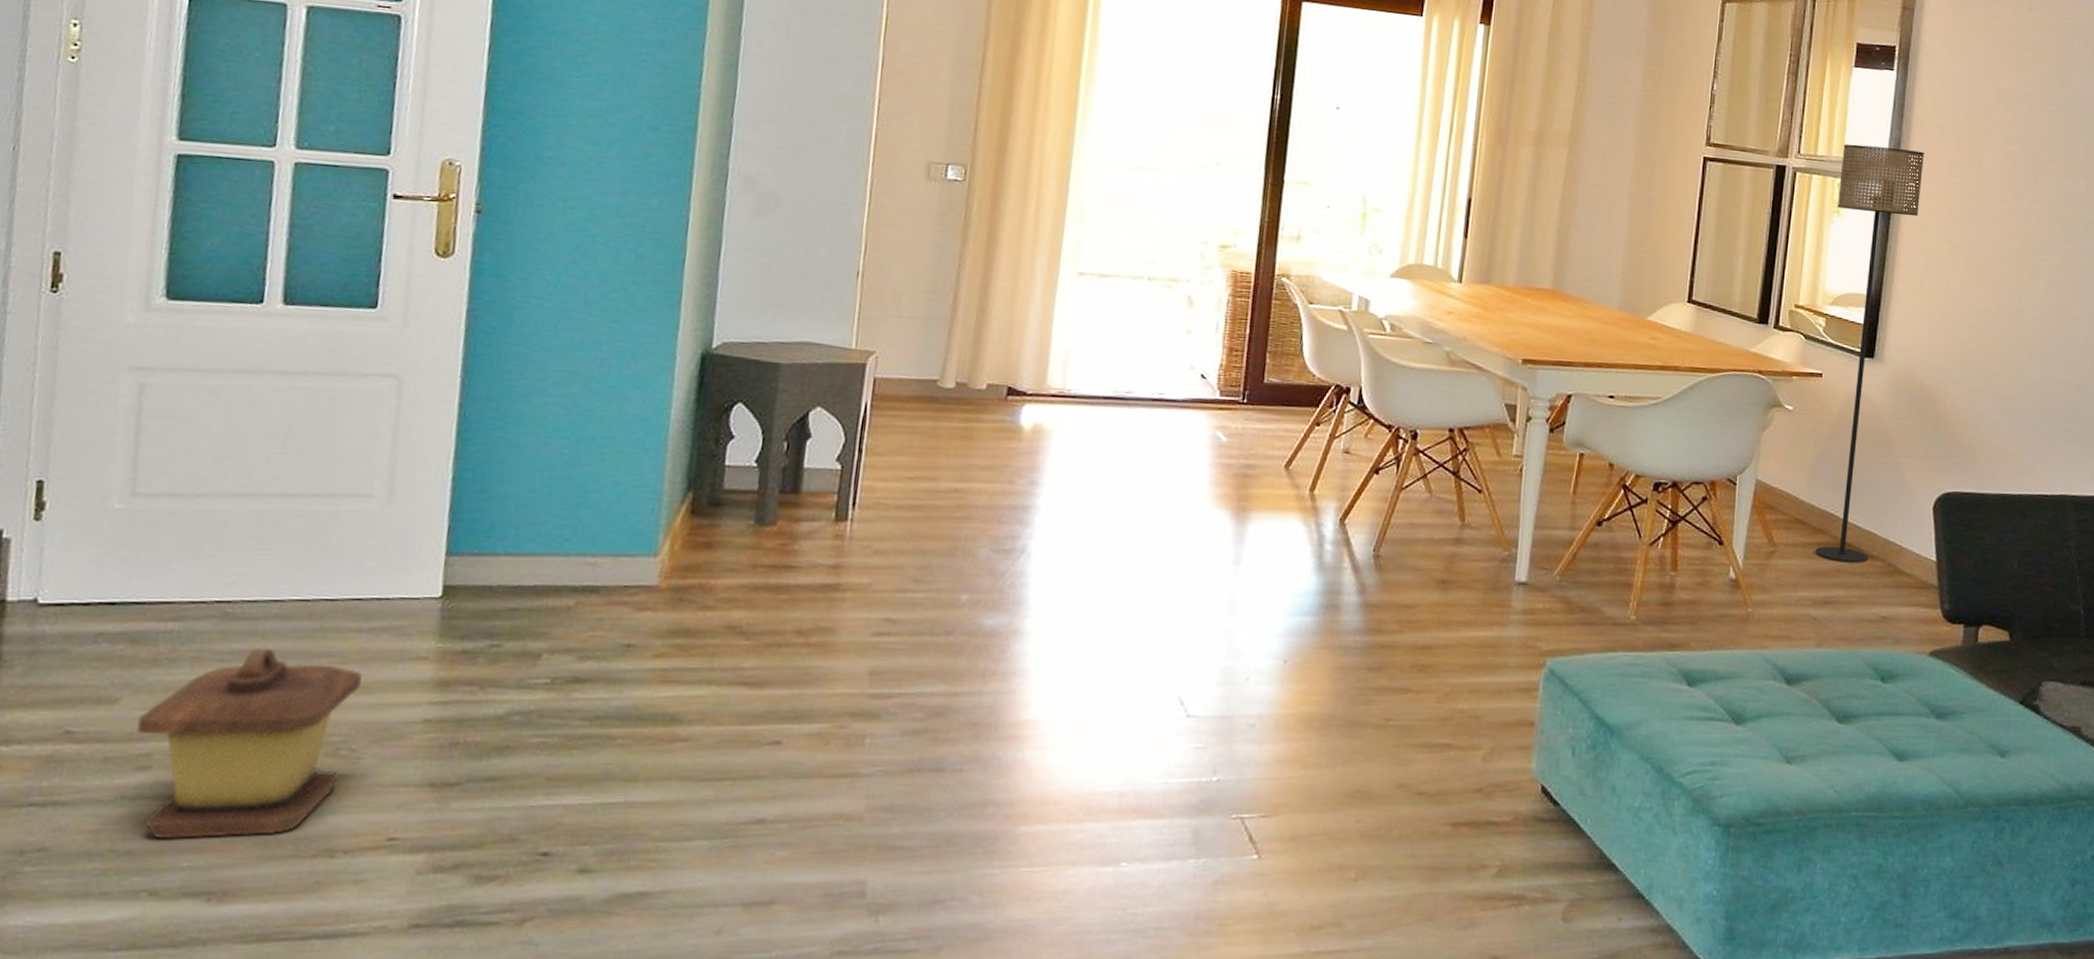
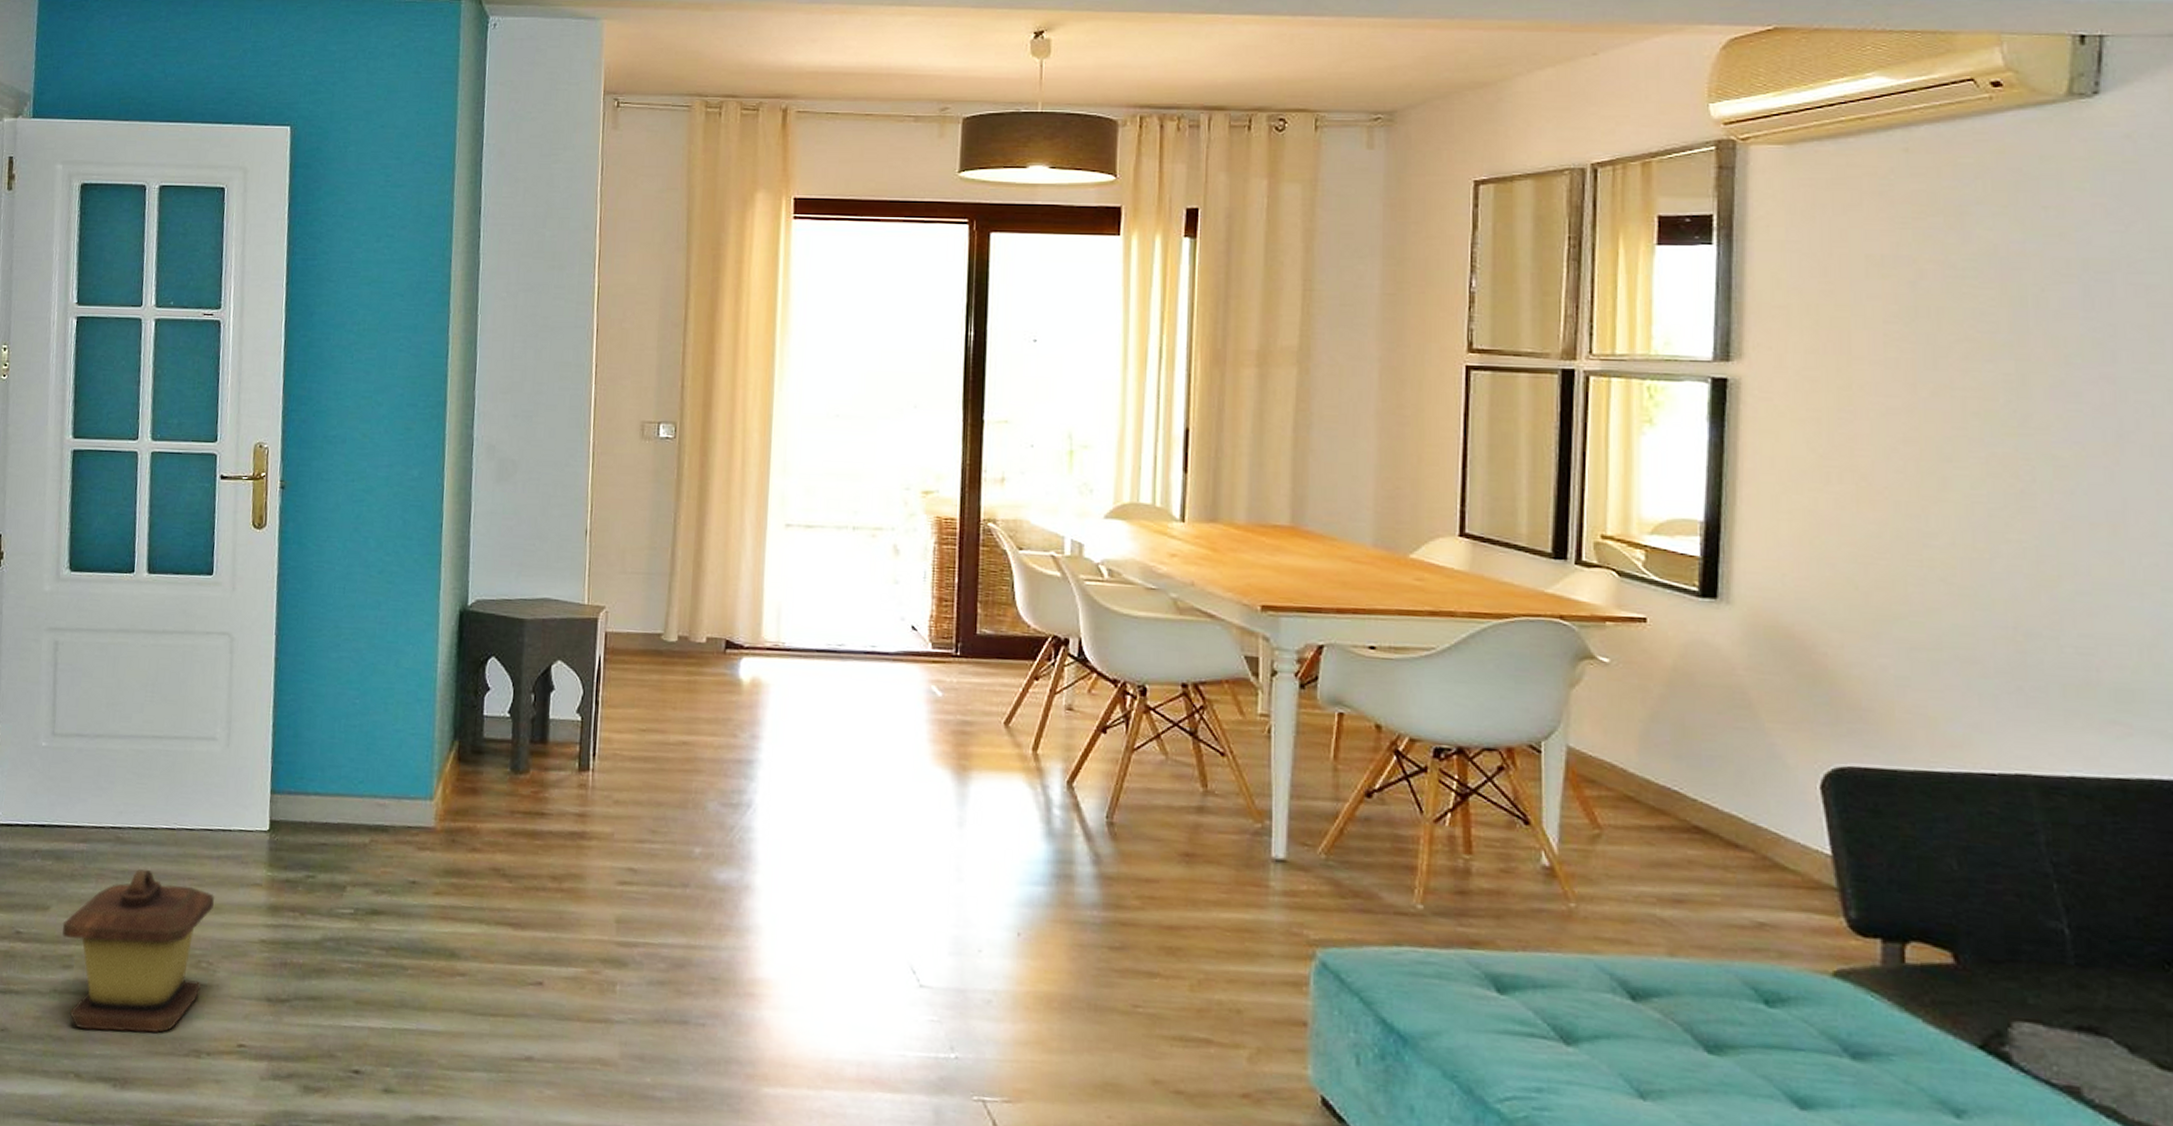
floor lamp: present [1815,144,1925,563] -> none [1648,338,1767,854]

